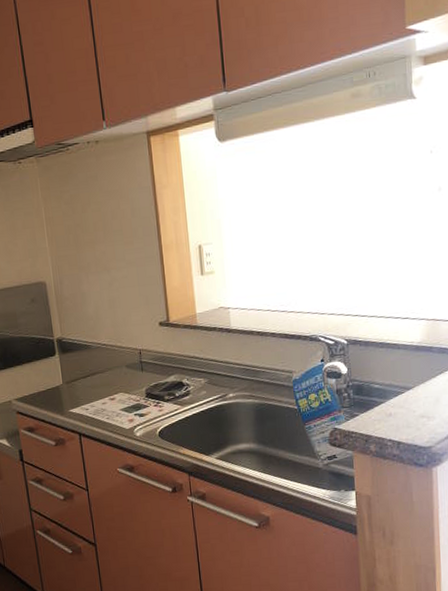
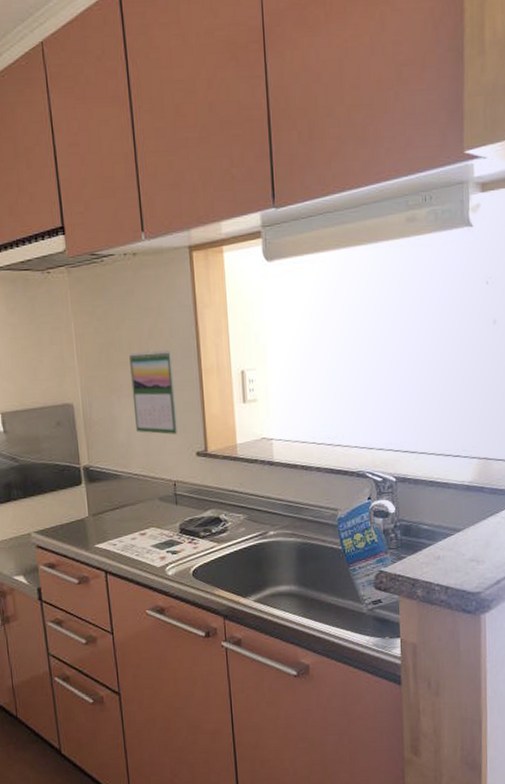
calendar: none [95,228,142,307] -> present [129,349,179,435]

